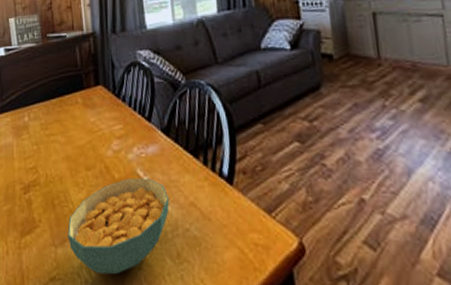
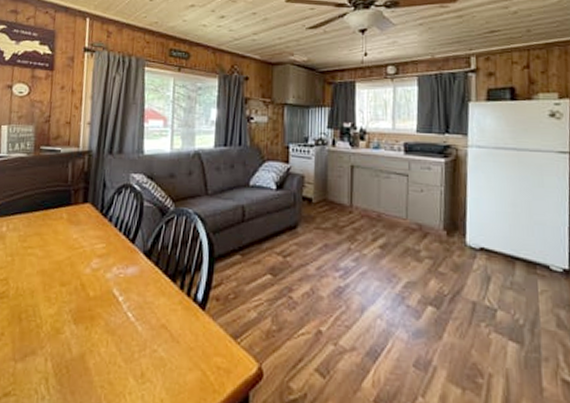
cereal bowl: present [67,178,170,275] -> none [30,297,142,392]

